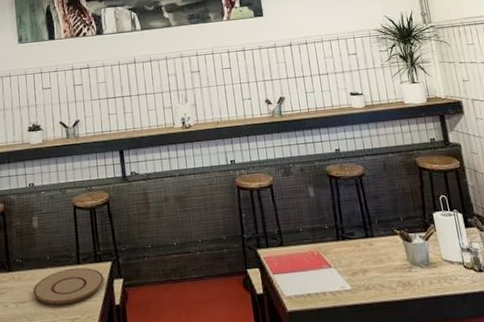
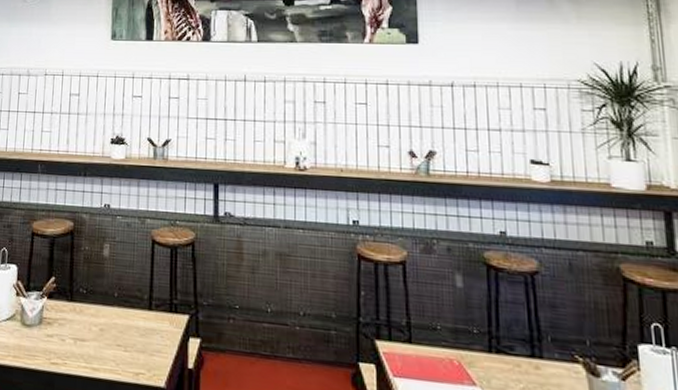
plate: present [33,267,104,305] -> none [94,312,178,354]

